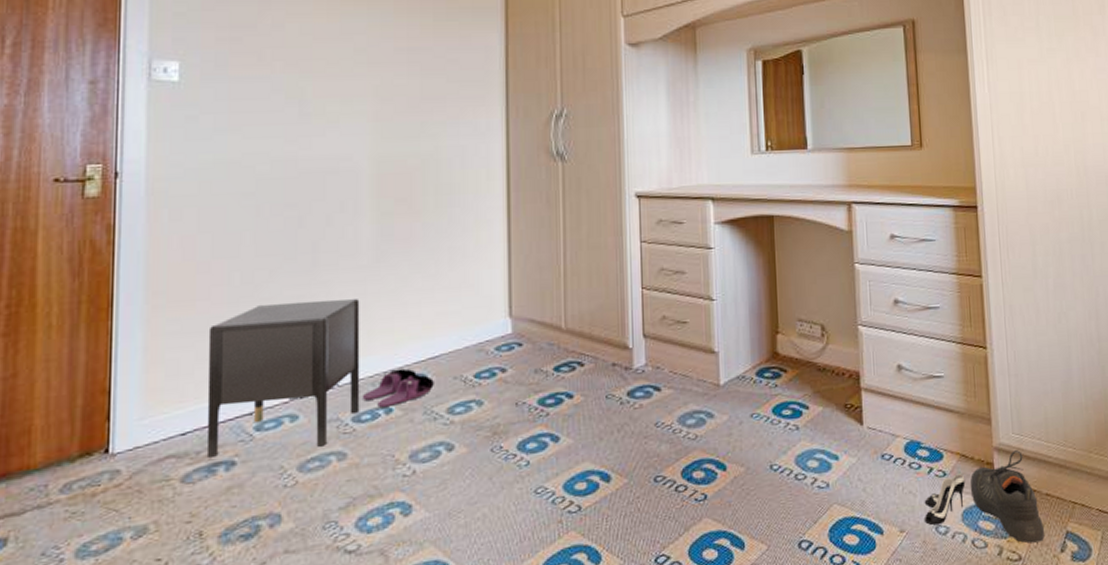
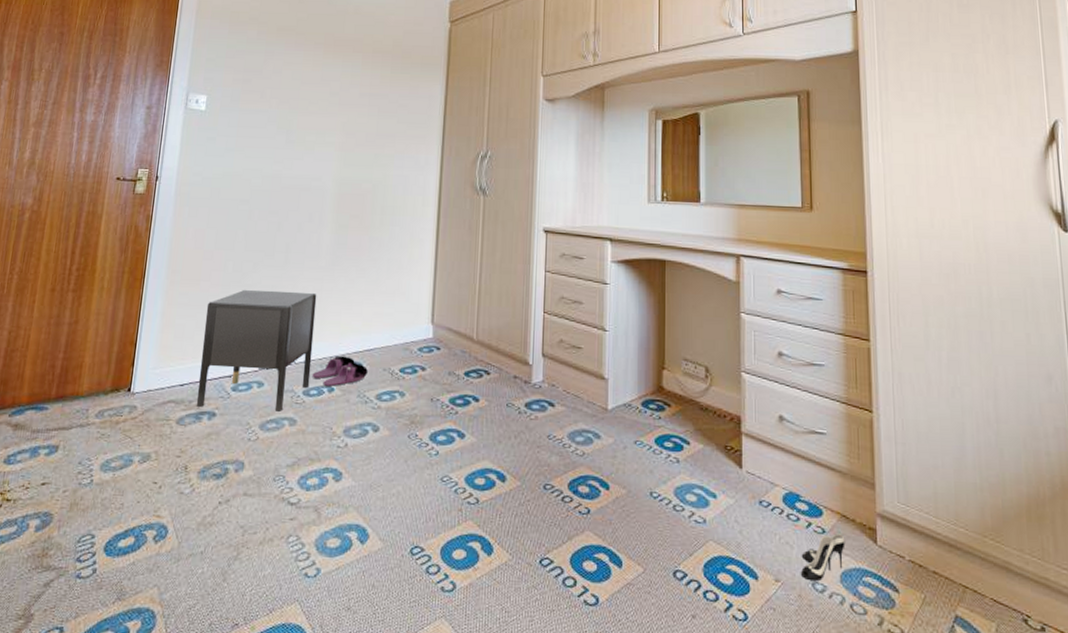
shoe: present [971,450,1044,544] -> none [851,520,930,621]

